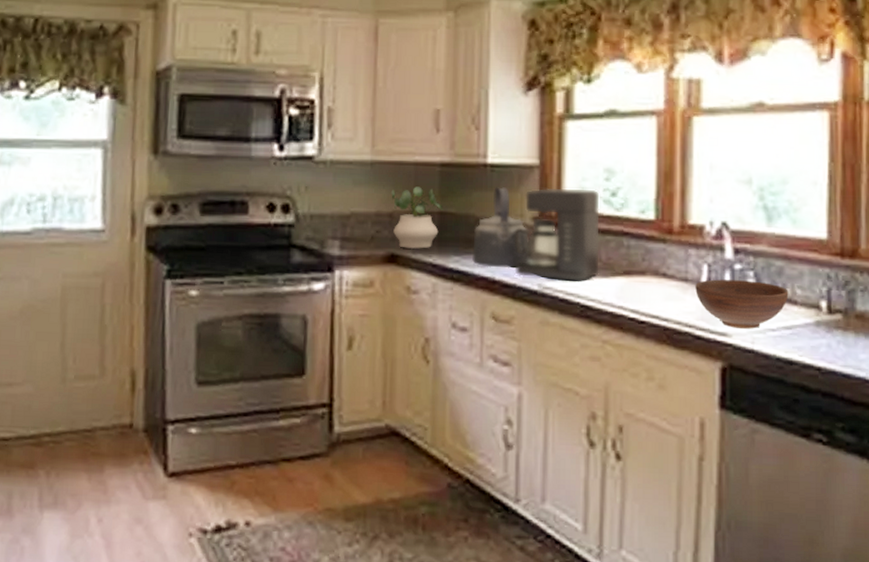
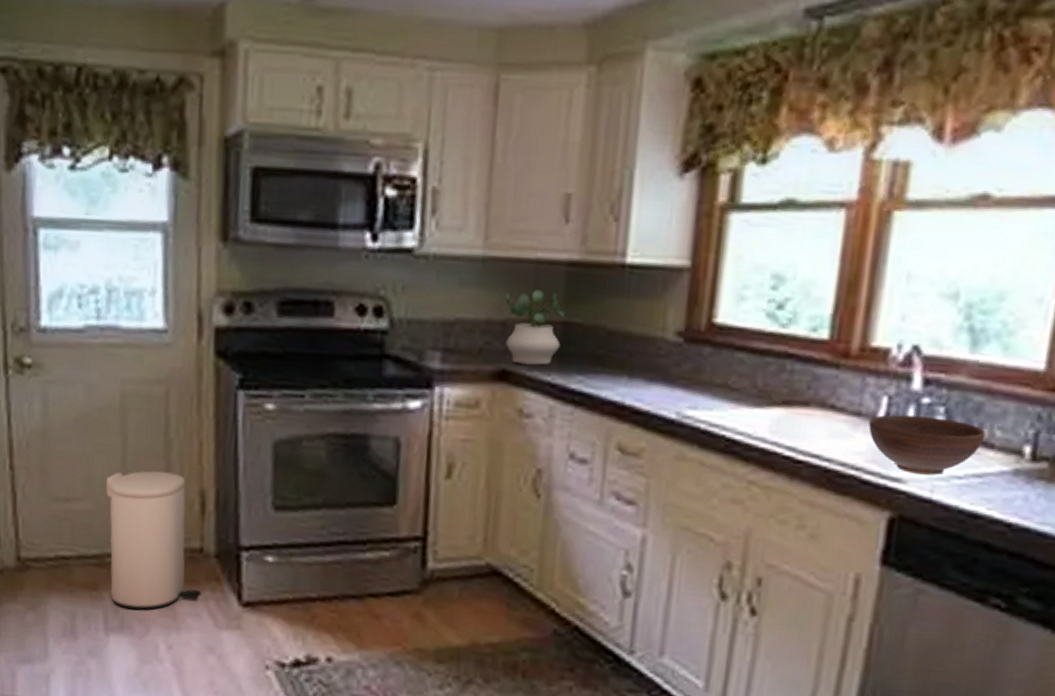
pedal bin: none [45,353,131,486] -> present [106,470,202,611]
kettle: present [472,187,529,269] -> none [599,293,670,392]
coffee maker: present [514,187,600,281] -> none [650,296,762,411]

